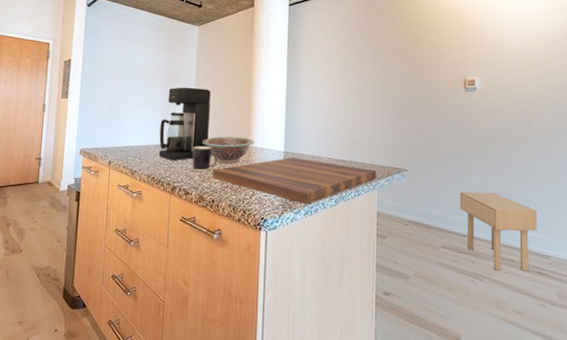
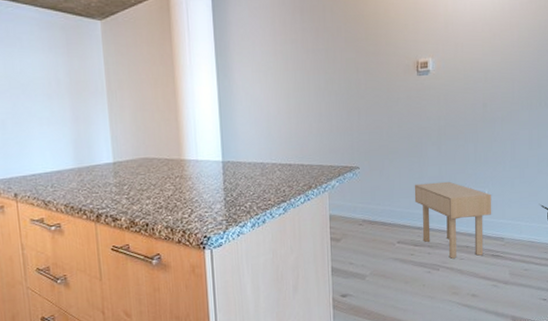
coffee maker: present [158,87,211,161] -> none [71,97,132,185]
mug: present [192,146,217,172] -> none [114,164,146,195]
decorative bowl: present [202,136,255,163] -> none [125,149,187,182]
cutting board: present [212,158,376,204] -> none [142,167,326,216]

